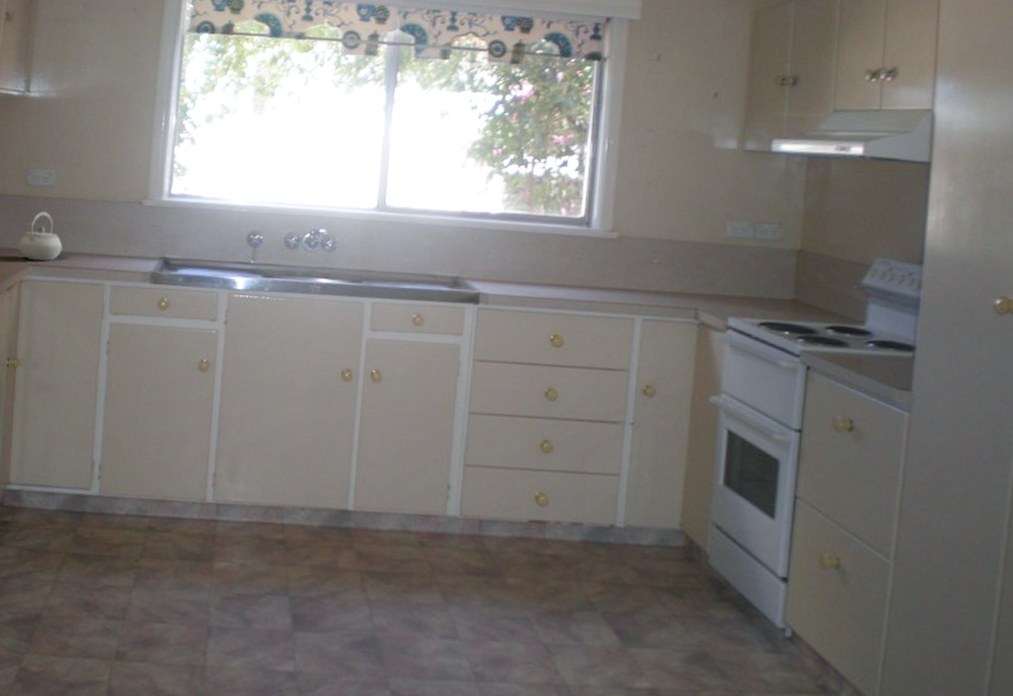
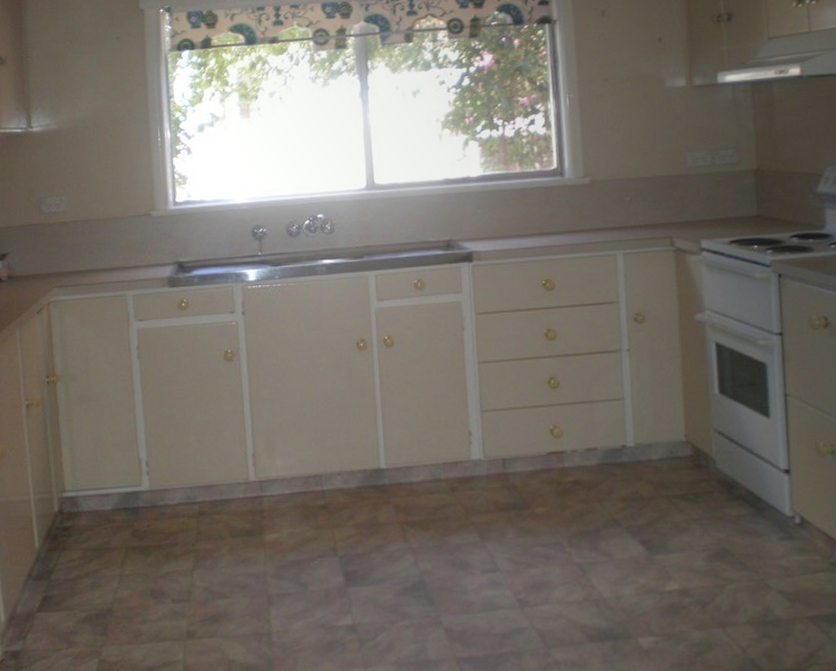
kettle: present [18,211,63,261] -> none [41,235,83,283]

